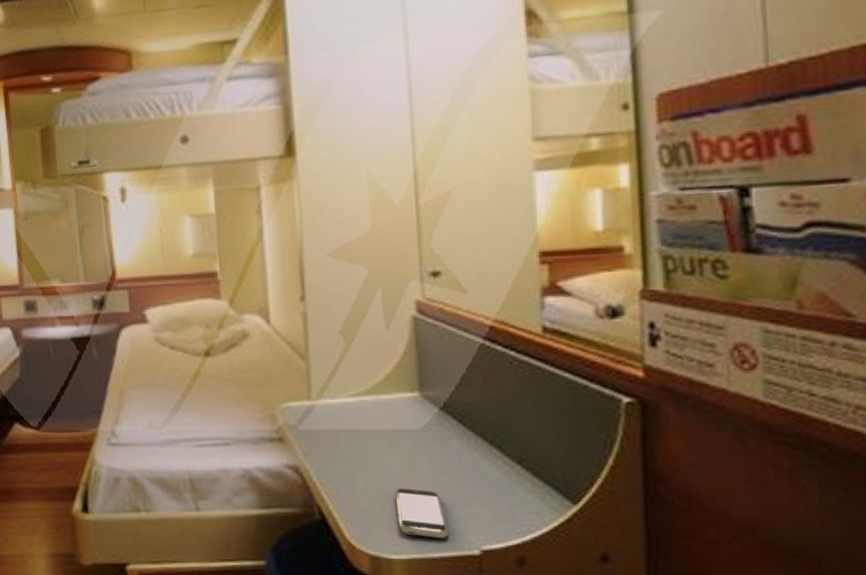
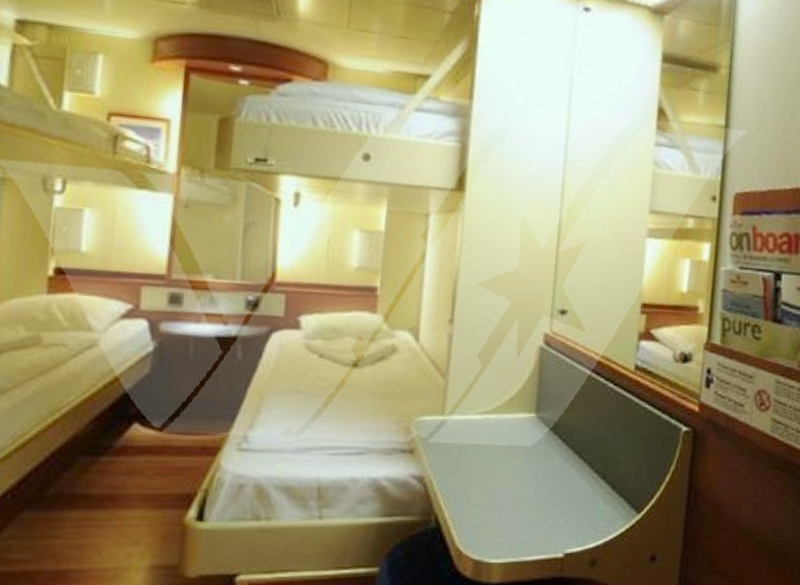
smartphone: present [394,488,450,538] -> none [501,498,542,543]

